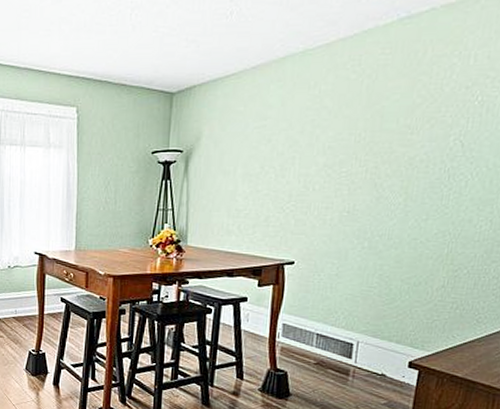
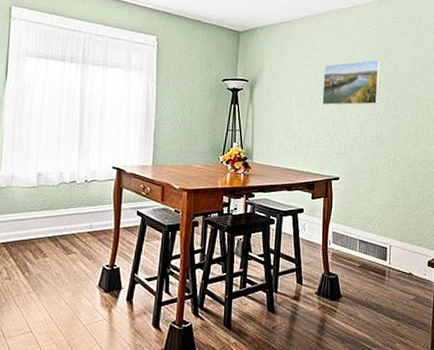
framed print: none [276,112,361,174] -> present [322,59,381,105]

